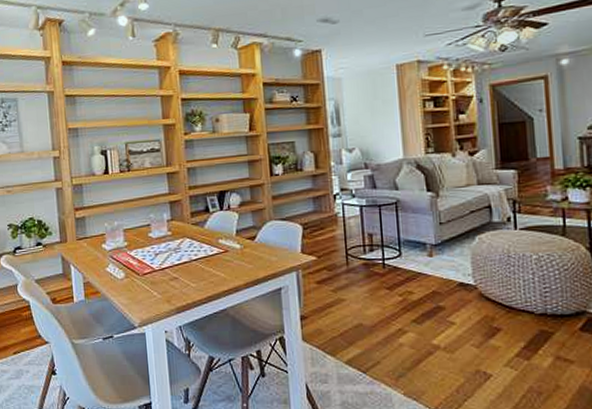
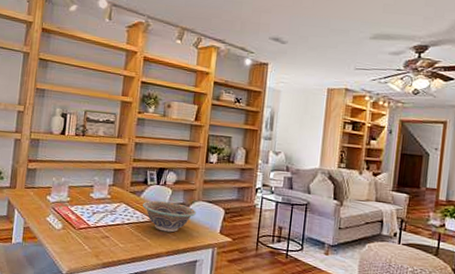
decorative bowl: none [208,227,270,262] -> present [143,200,196,233]

